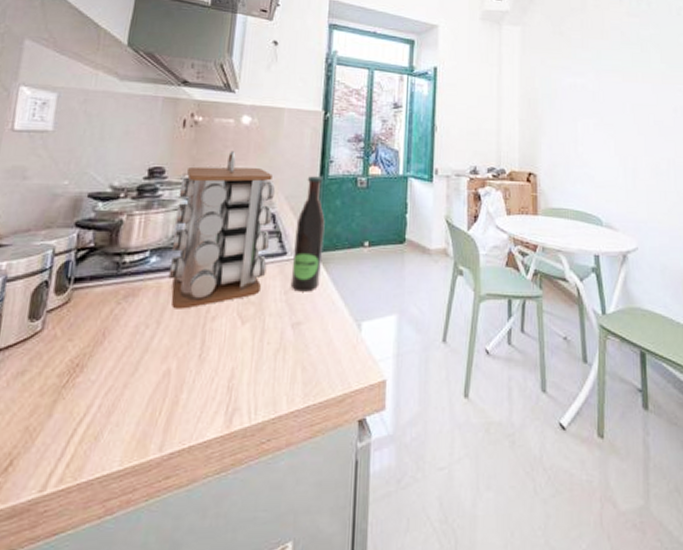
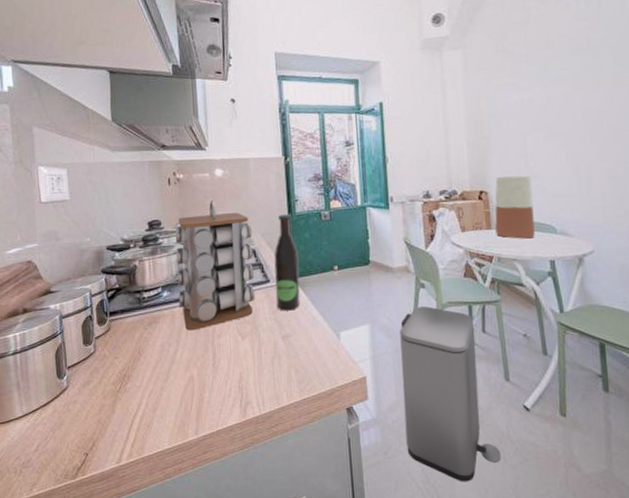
pedal bin: none [425,298,532,521] -> present [400,306,502,482]
vase: none [542,160,581,229] -> present [495,175,535,239]

